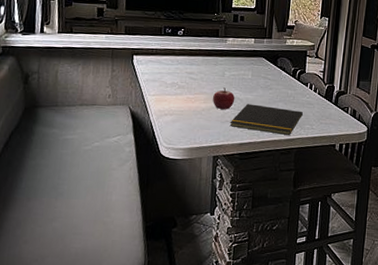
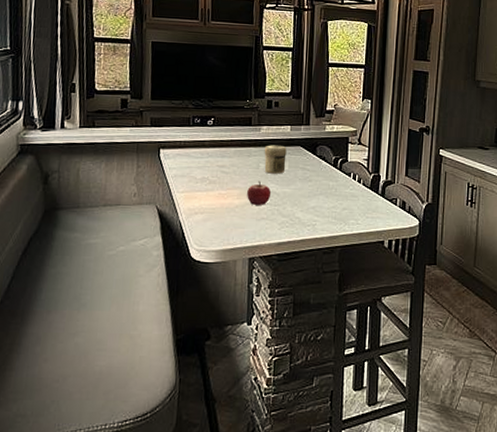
jar: none [229,55,250,82] -> present [264,145,287,174]
notepad: present [229,104,303,136] -> none [266,198,346,233]

